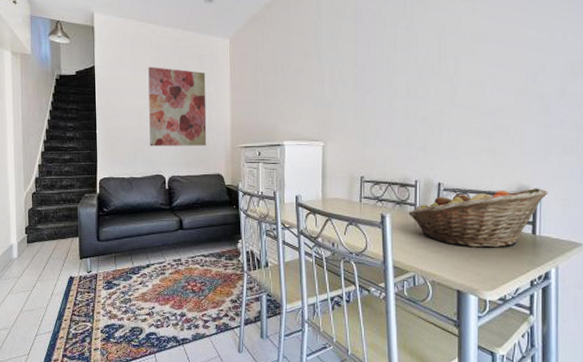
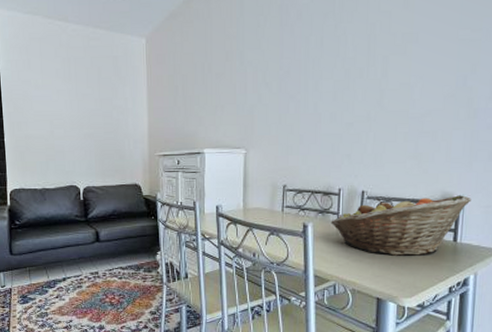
wall art: present [148,66,207,147] -> none [58,68,123,156]

